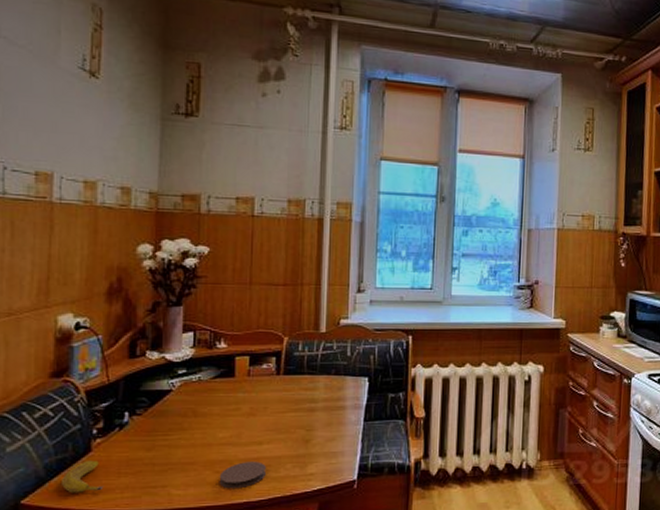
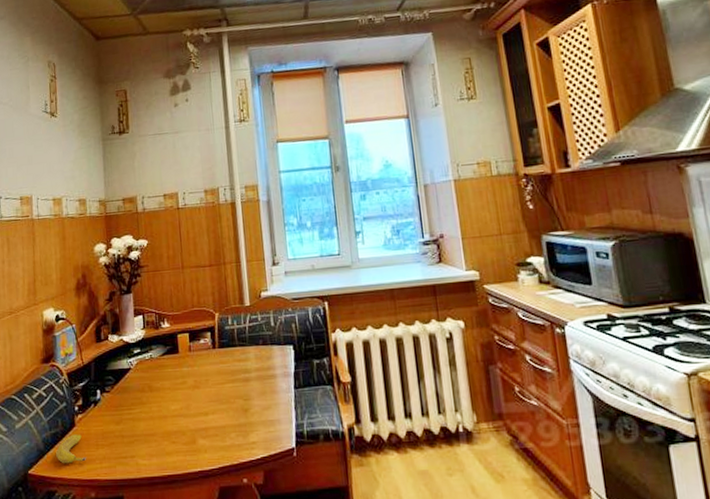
coaster: present [219,461,266,489] -> none [175,431,214,459]

